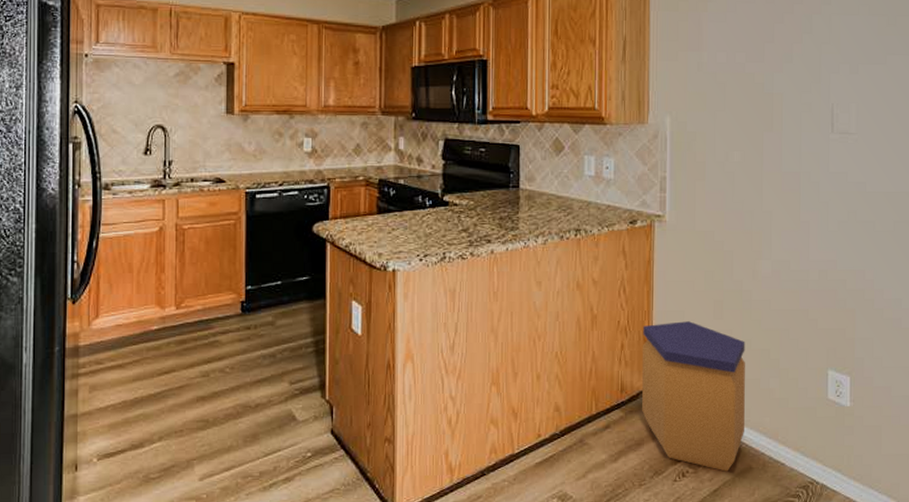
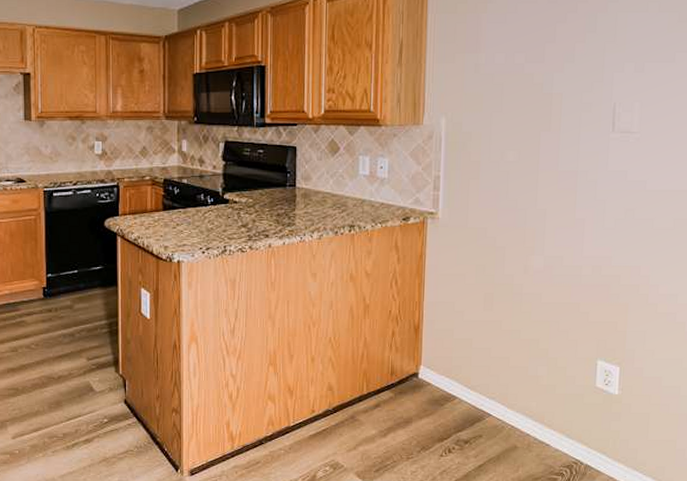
trash can: present [641,321,745,472] -> none [411,312,515,450]

